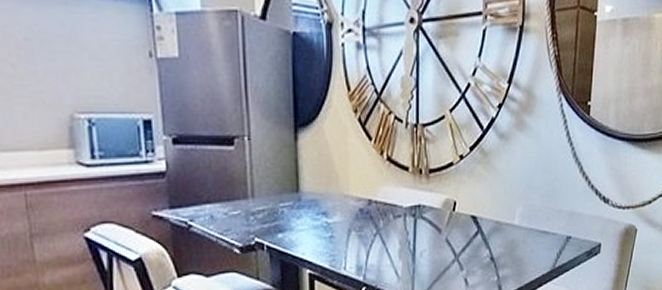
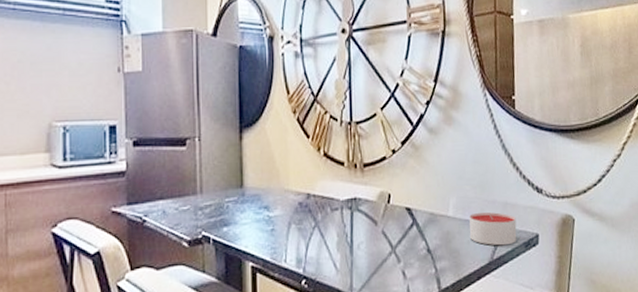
candle: none [533,221,581,255] -> present [469,212,517,246]

